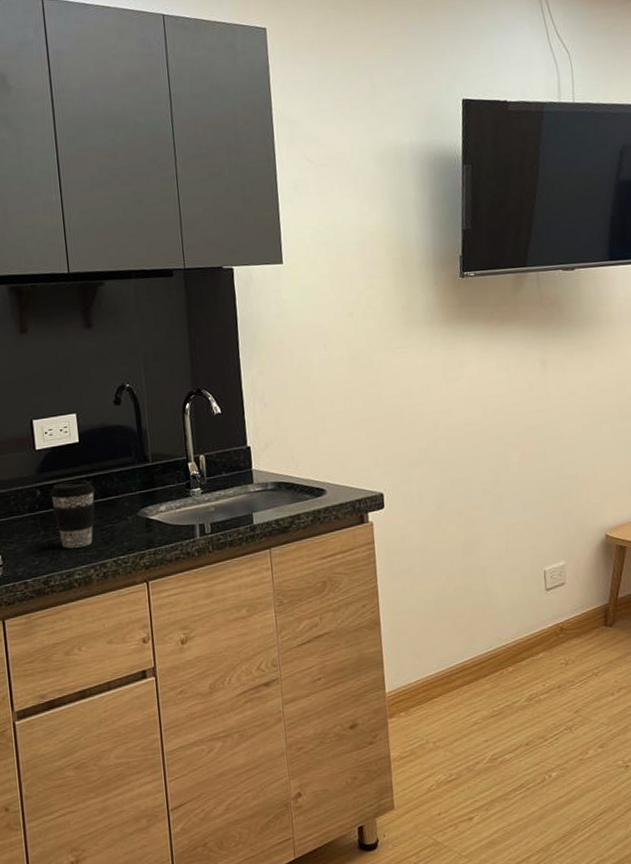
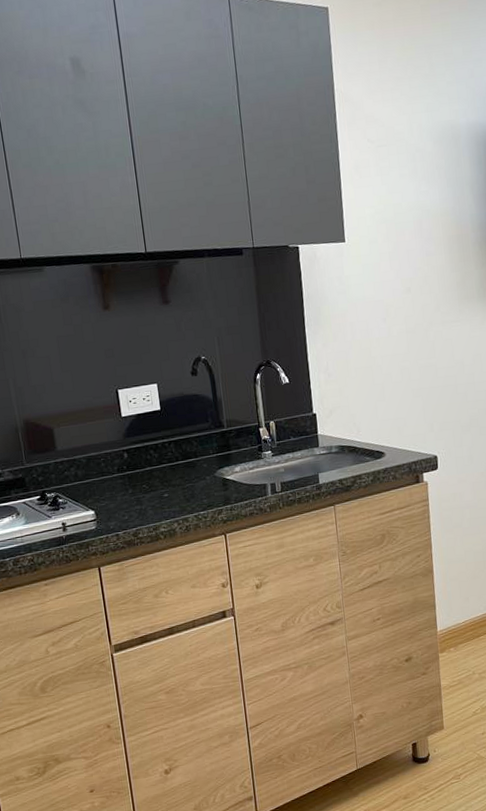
coffee cup: present [50,480,95,549] -> none [136,444,177,505]

